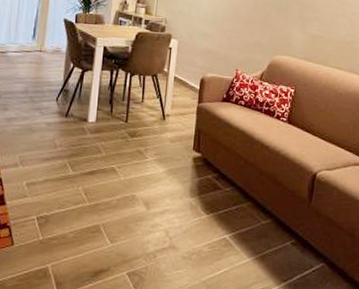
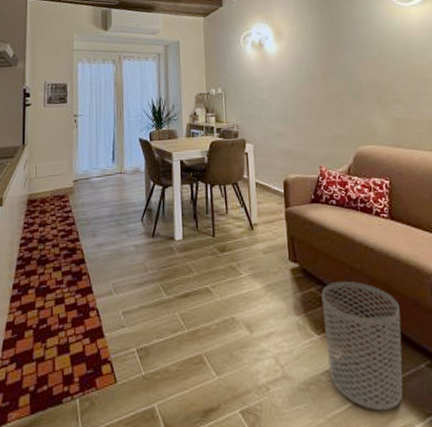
waste bin: none [211,171,280,277] -> present [321,281,403,411]

